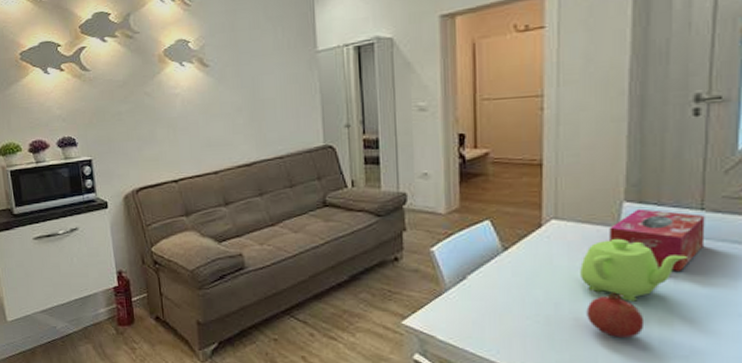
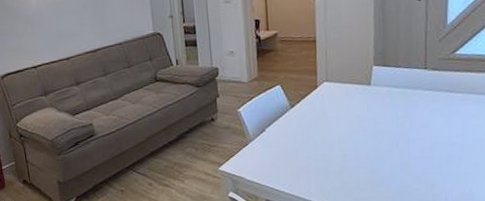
teapot: present [580,238,687,301] -> none [345,93,417,140]
fruit: present [586,292,645,338] -> none [351,133,391,167]
tissue box: present [609,208,705,271] -> none [364,70,428,115]

